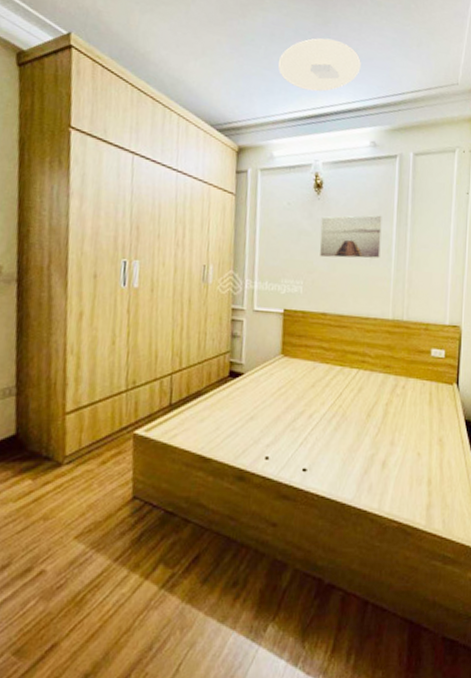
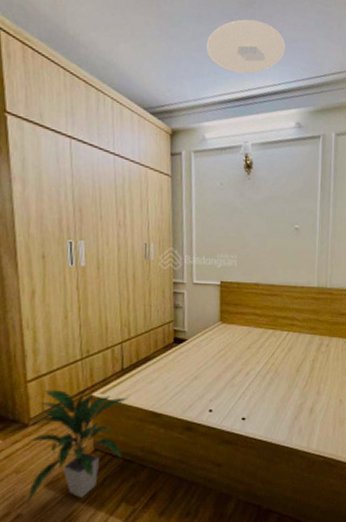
indoor plant: none [51,424,174,559] -> present [26,388,128,504]
wall art: present [319,215,382,258] -> none [251,192,307,233]

